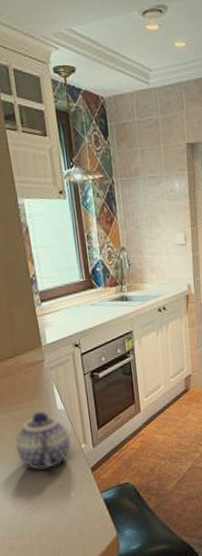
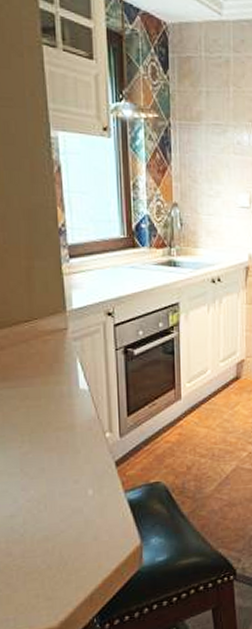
teapot: present [14,411,72,470] -> none [22,389,94,460]

